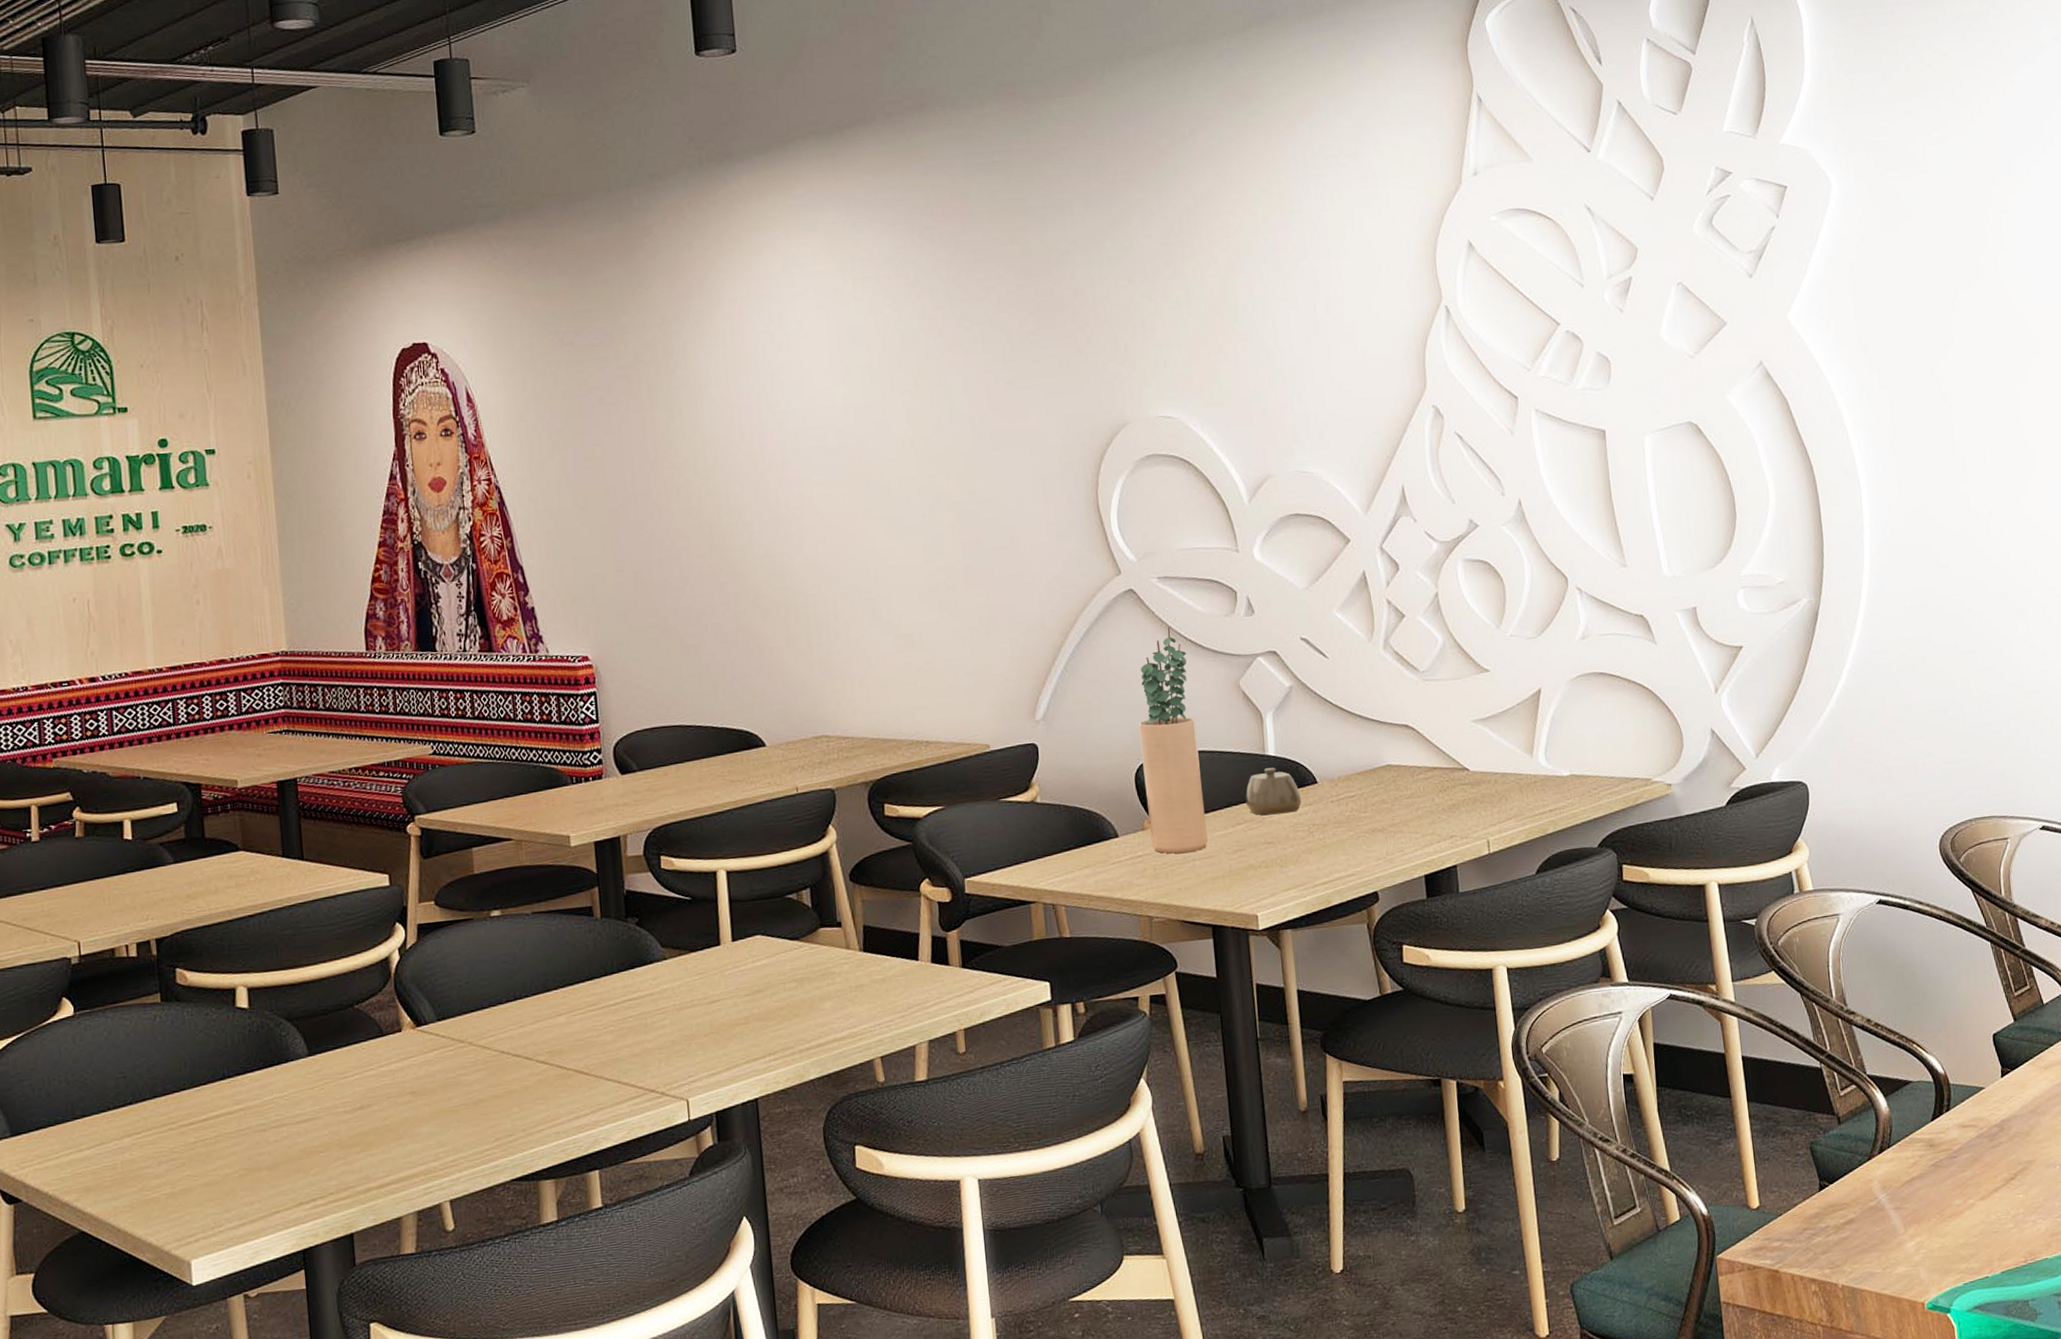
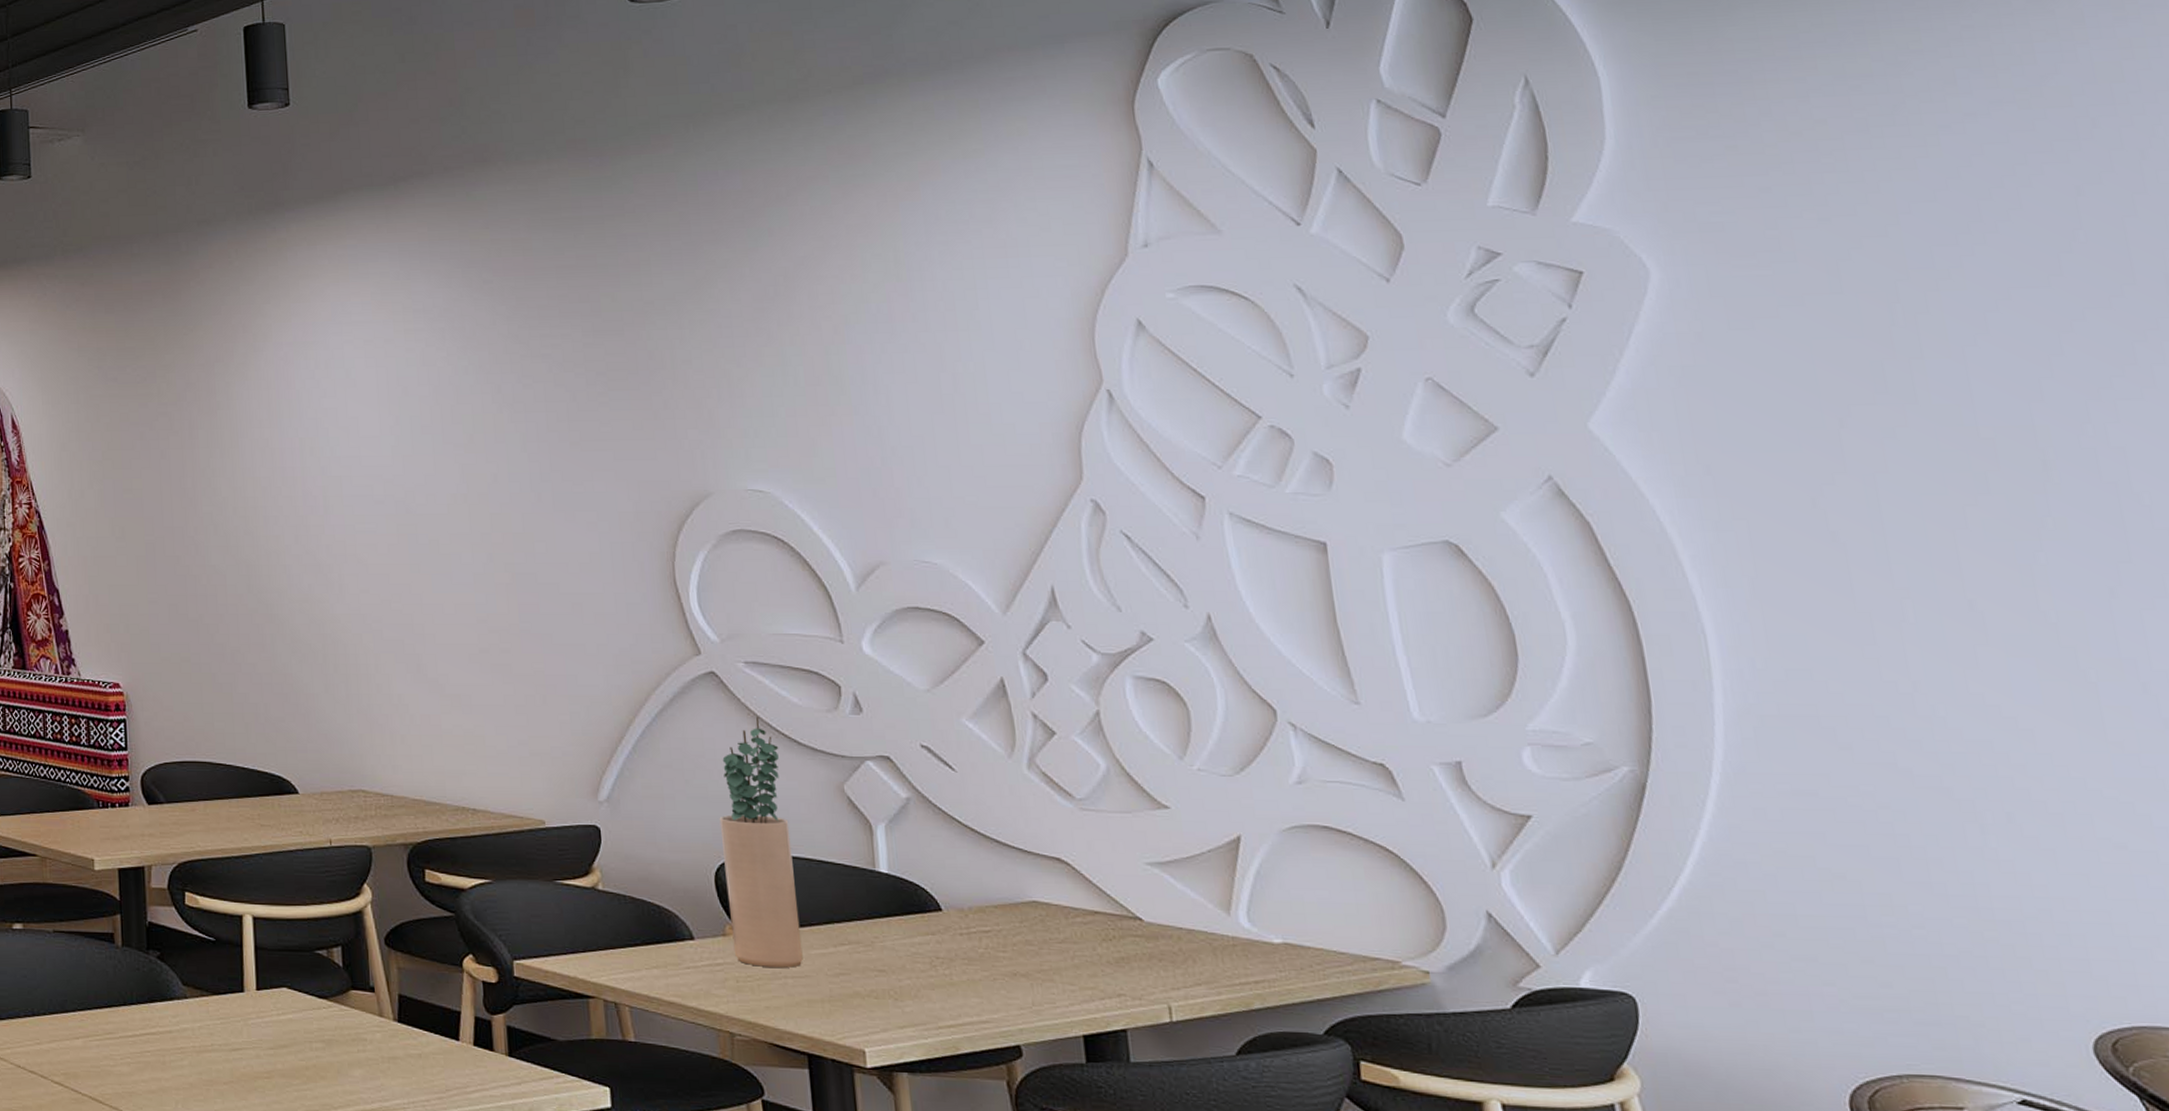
sugar bowl: present [1245,767,1301,815] -> none [850,886,921,940]

